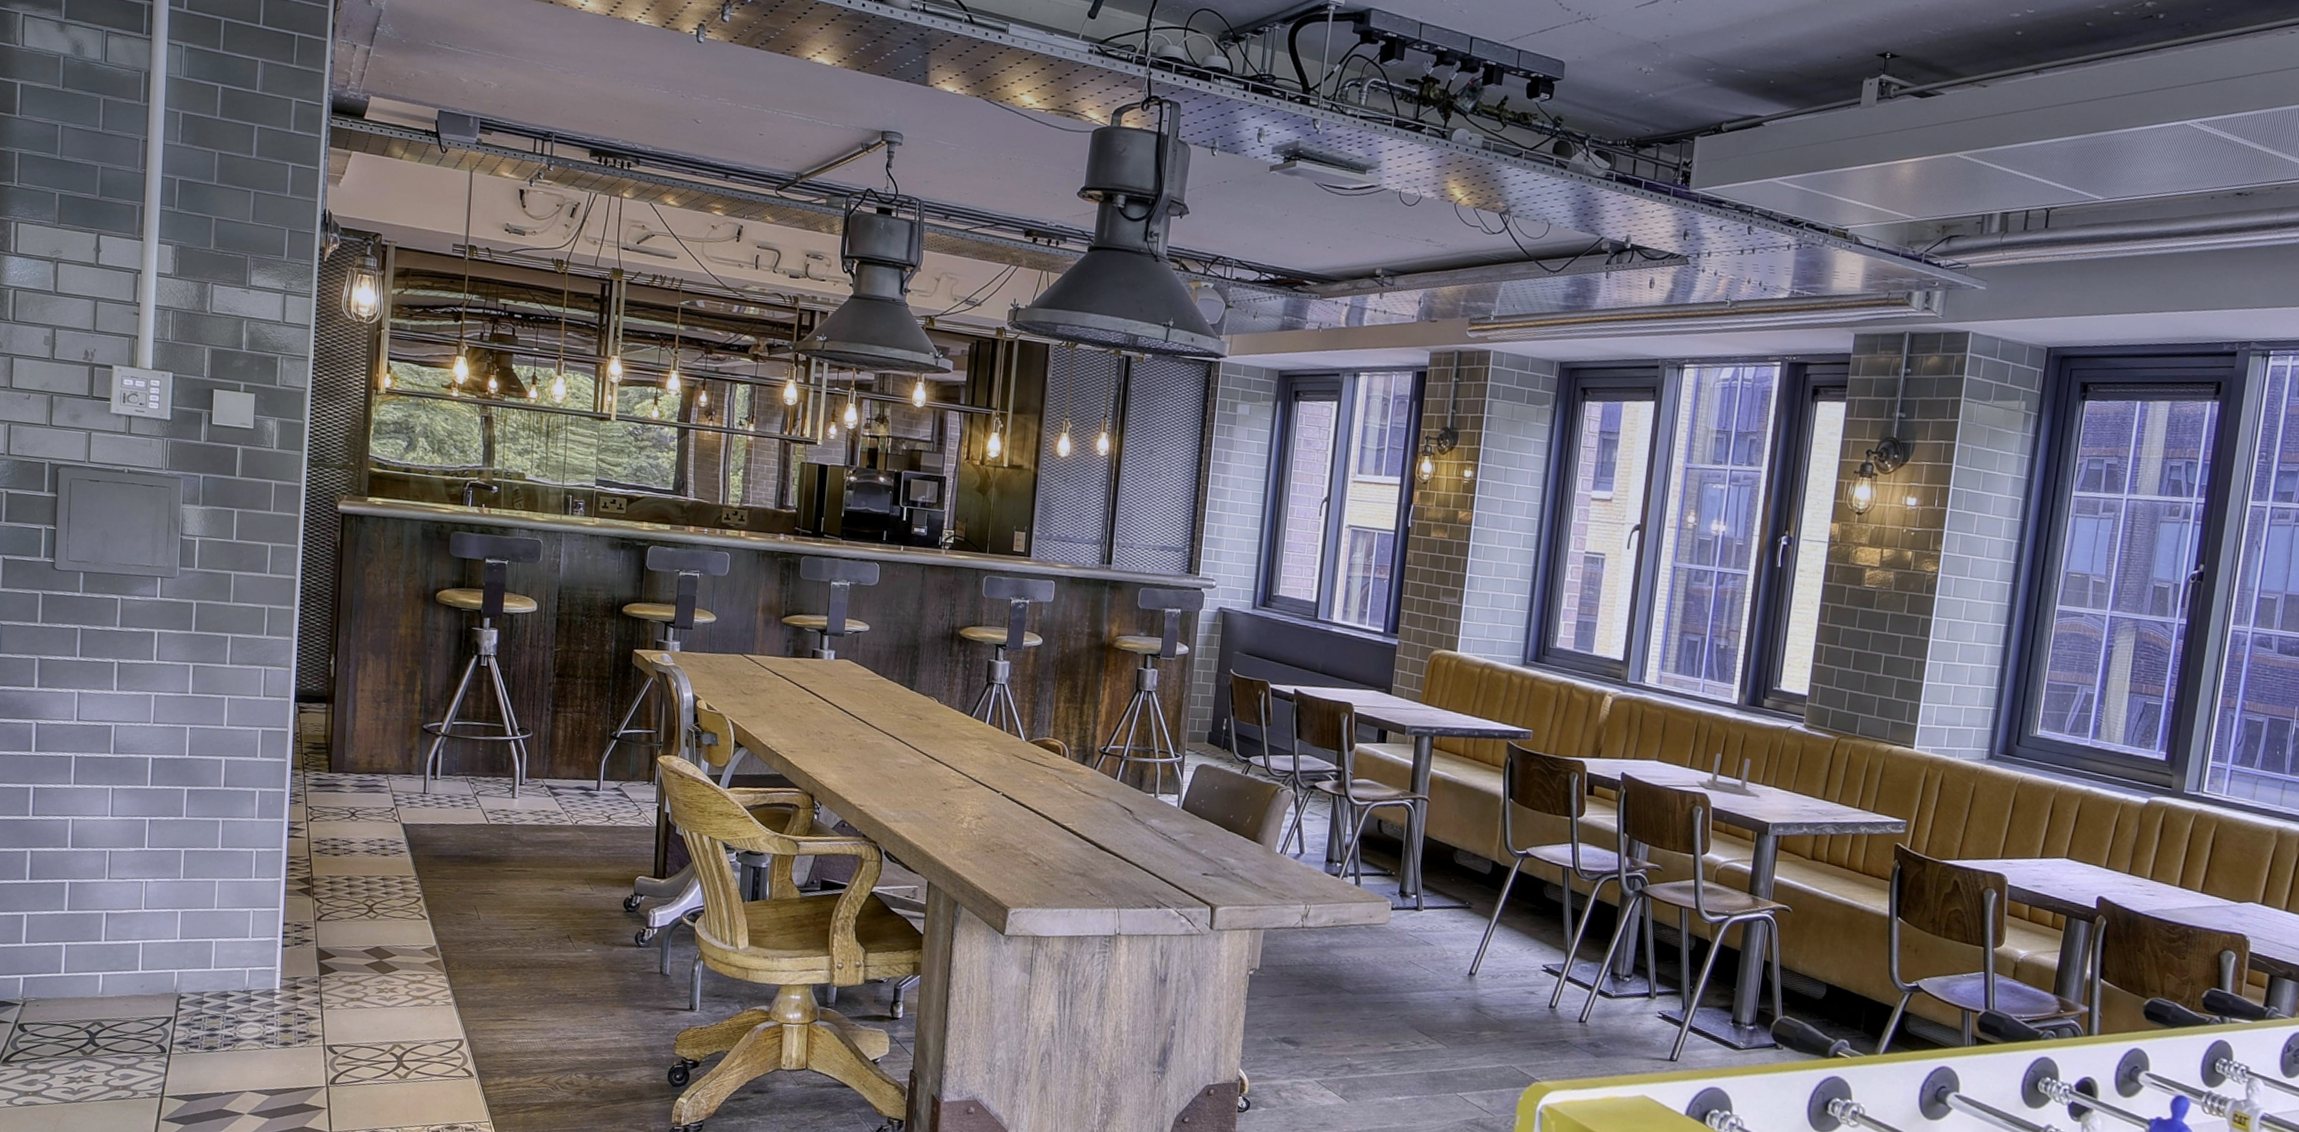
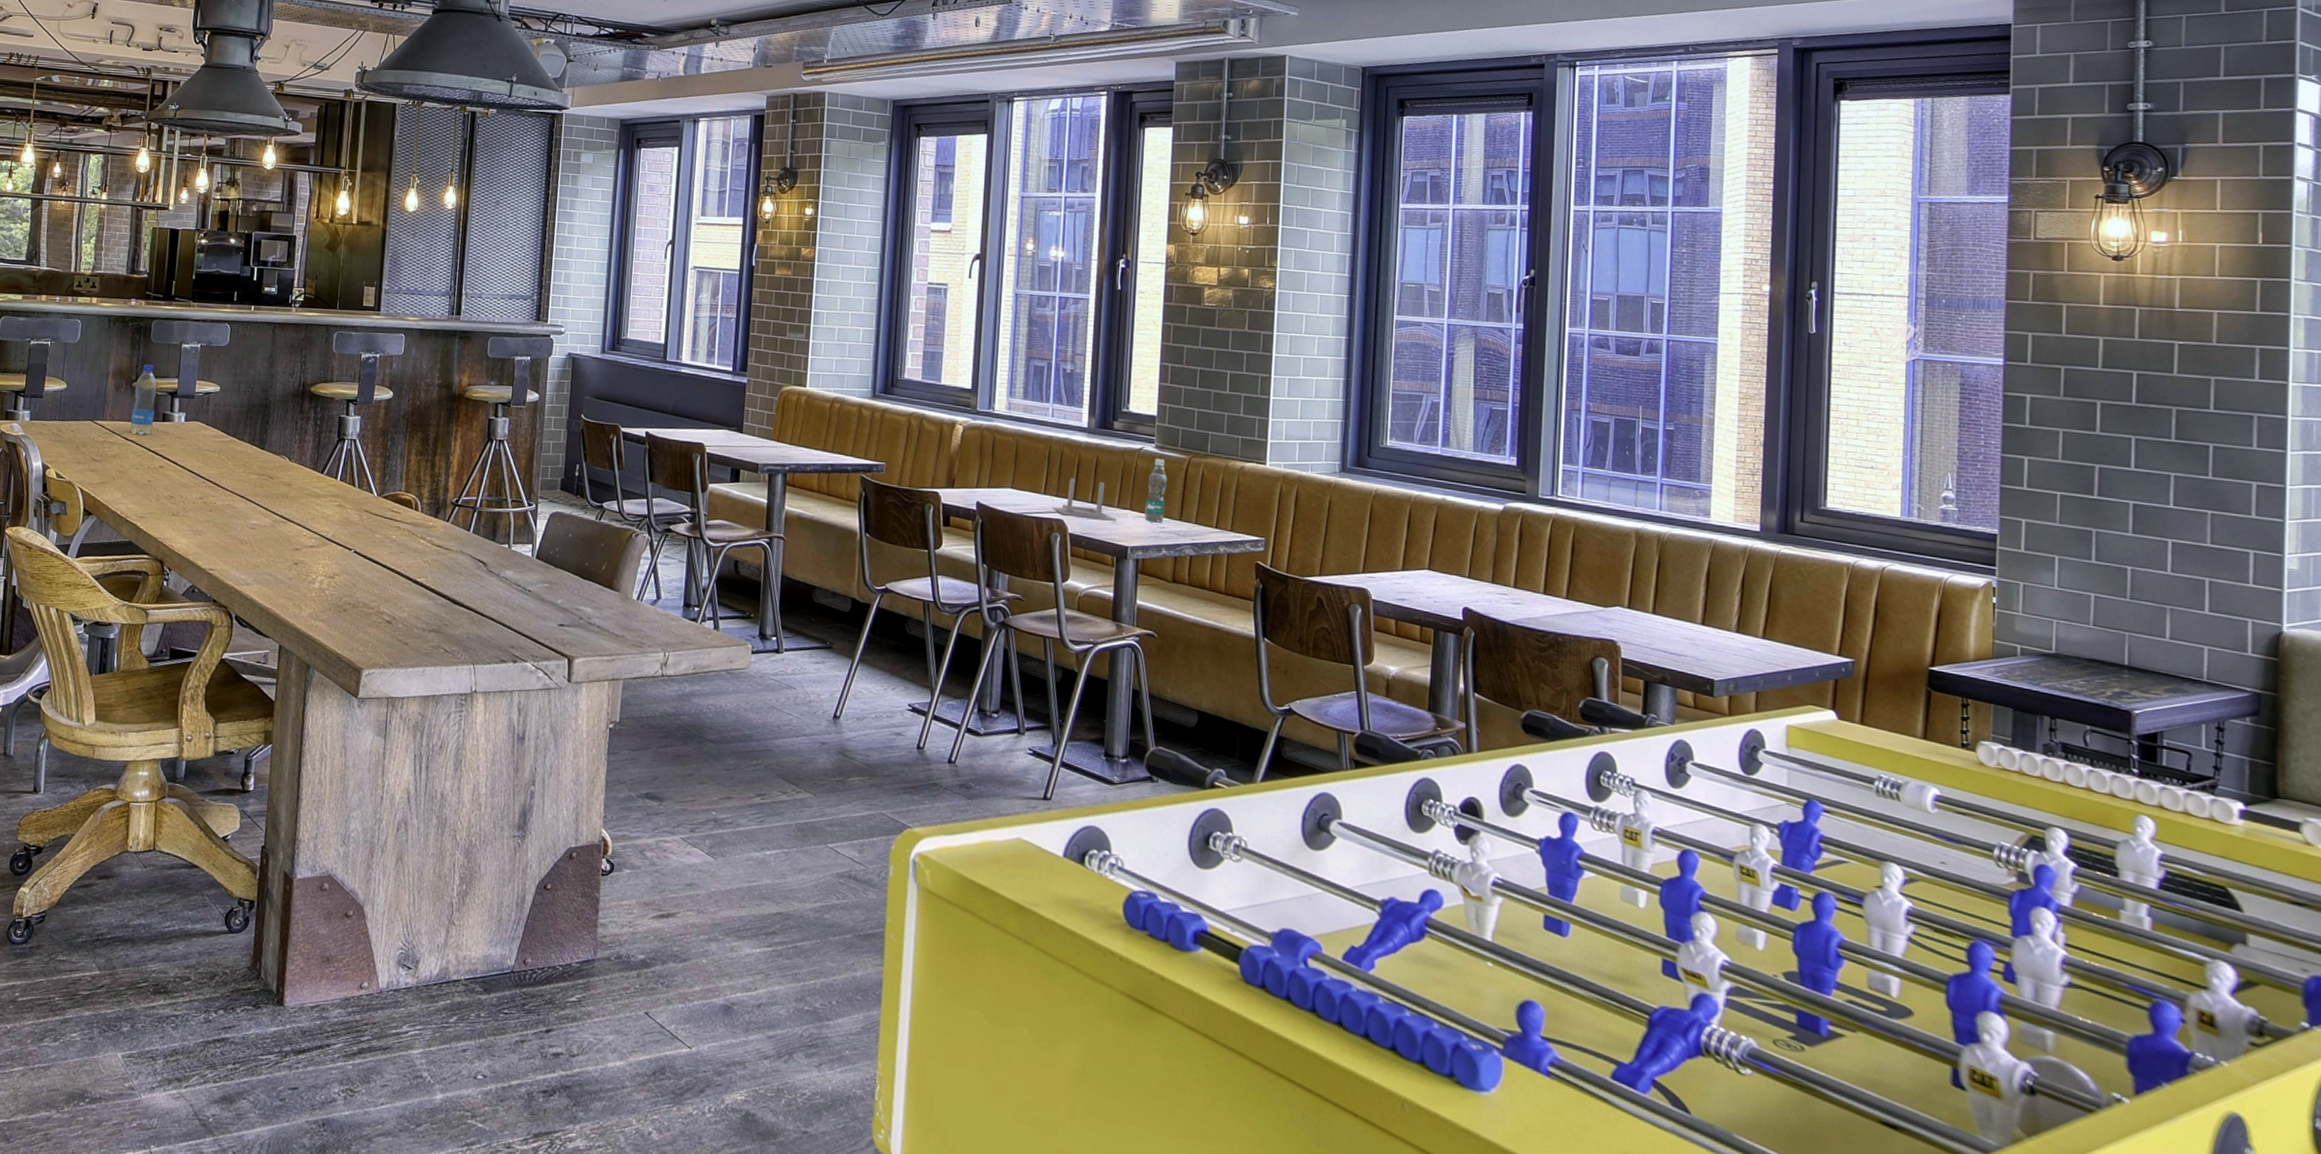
bottle: none [780,601,807,672] -> present [130,365,157,436]
bottle: none [1788,737,1814,804] -> present [1144,458,1167,526]

